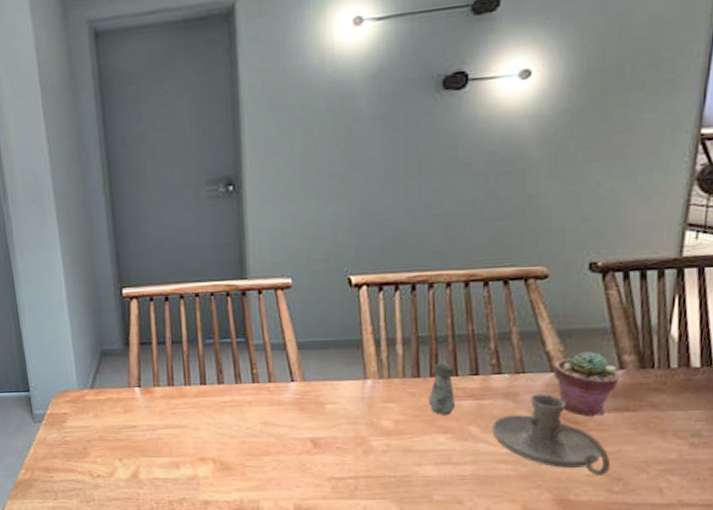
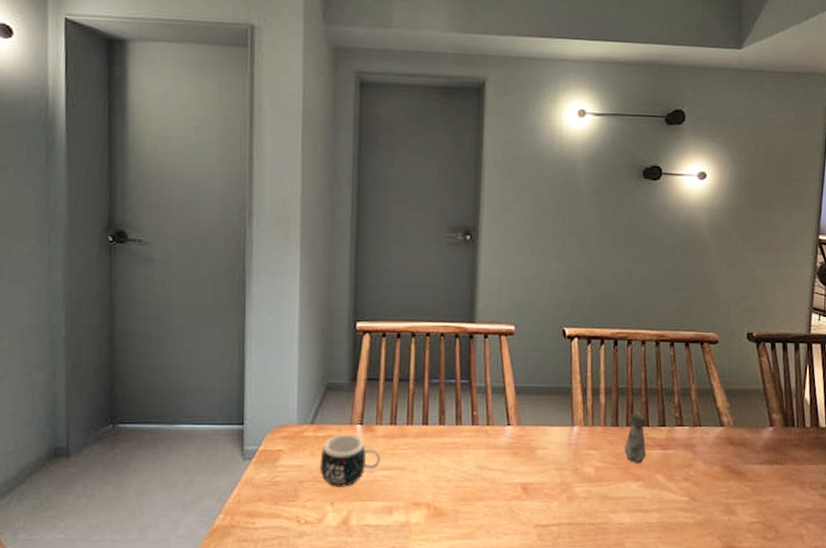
mug: none [104,395,163,445] -> present [319,433,382,487]
candle holder: present [492,393,611,475] -> none [675,446,765,523]
potted succulent: present [553,351,620,417] -> none [722,408,770,468]

